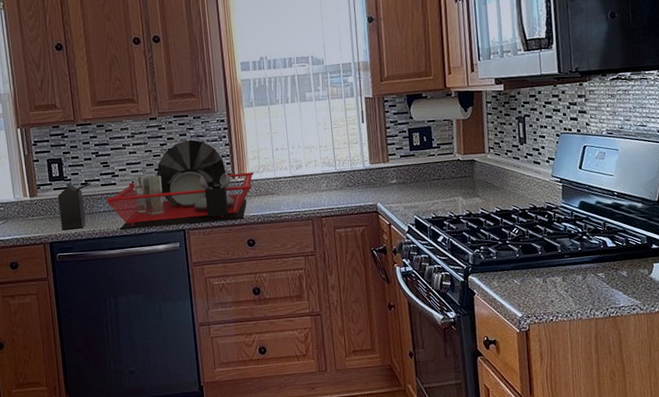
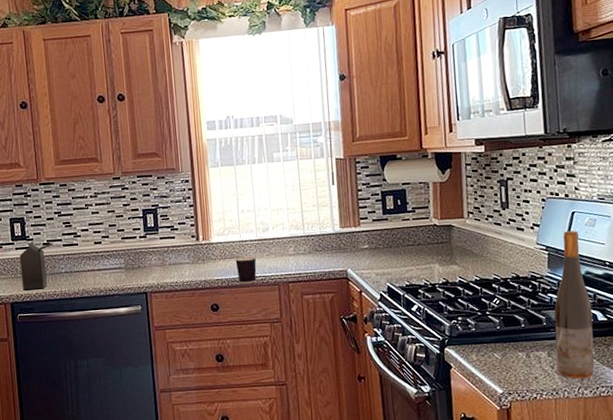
dish rack: present [106,140,254,231] -> none [68,200,219,292]
mug: none [270,193,291,220] -> present [235,257,257,285]
wine bottle: none [568,163,605,302] -> present [554,230,595,380]

